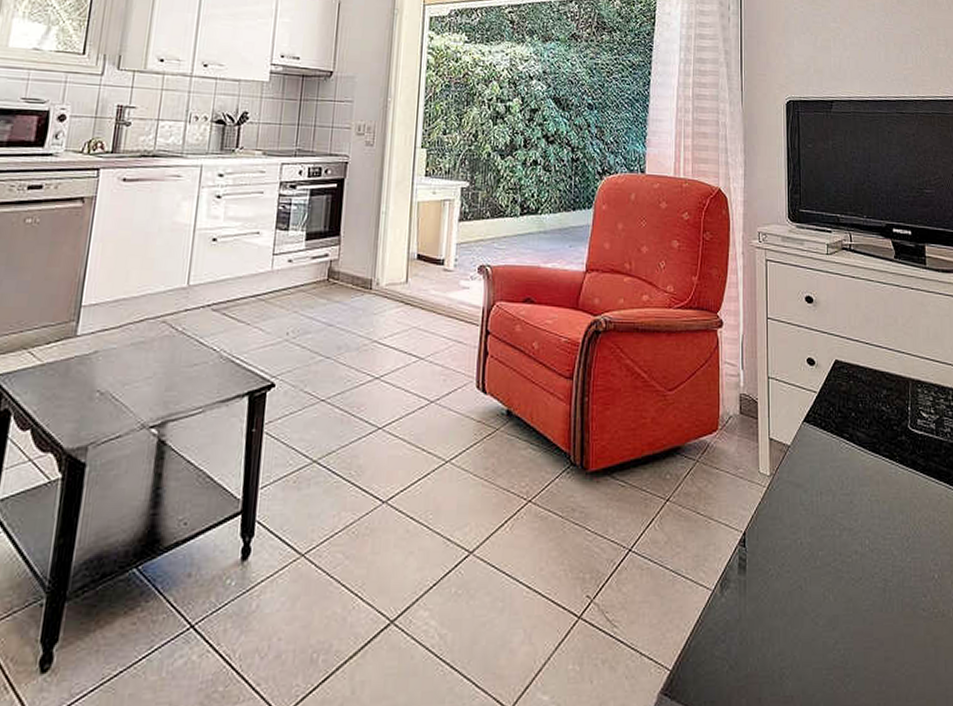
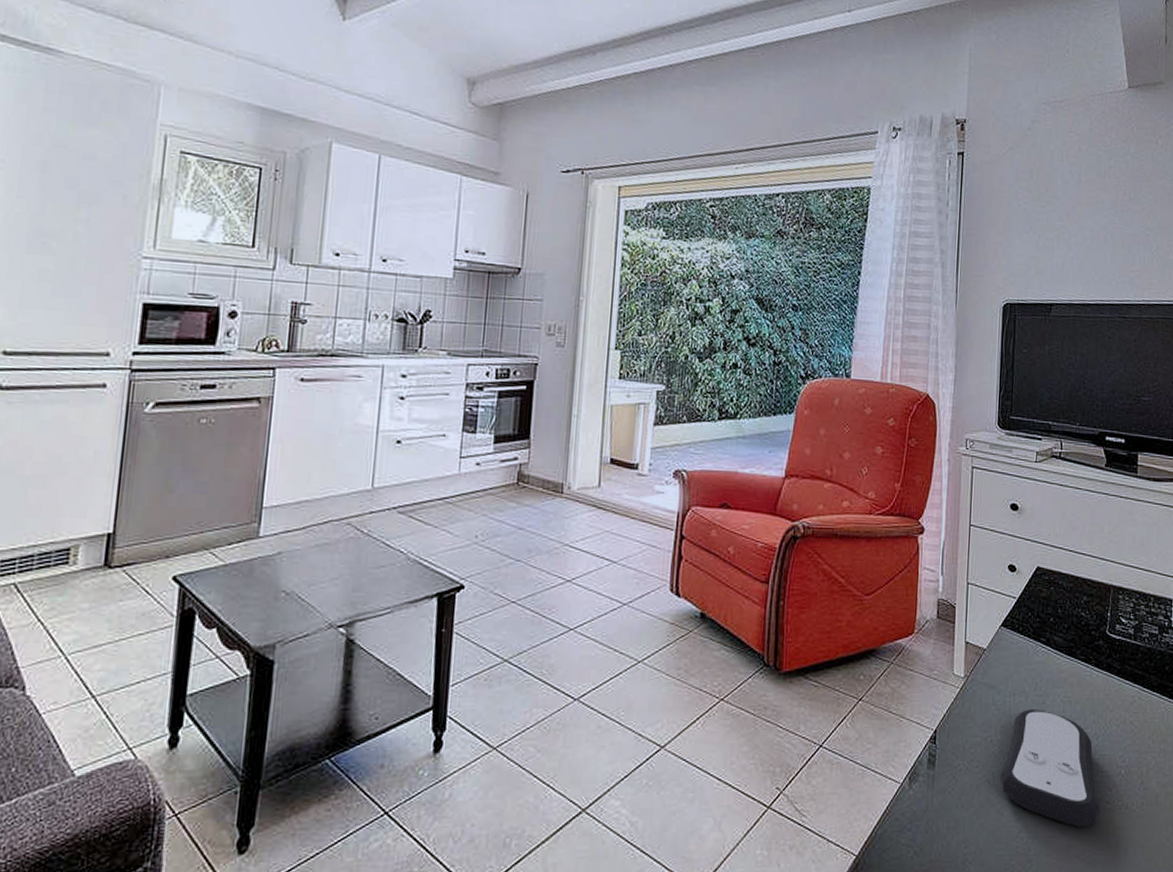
remote control: none [812,509,916,637] -> present [1000,709,1100,827]

